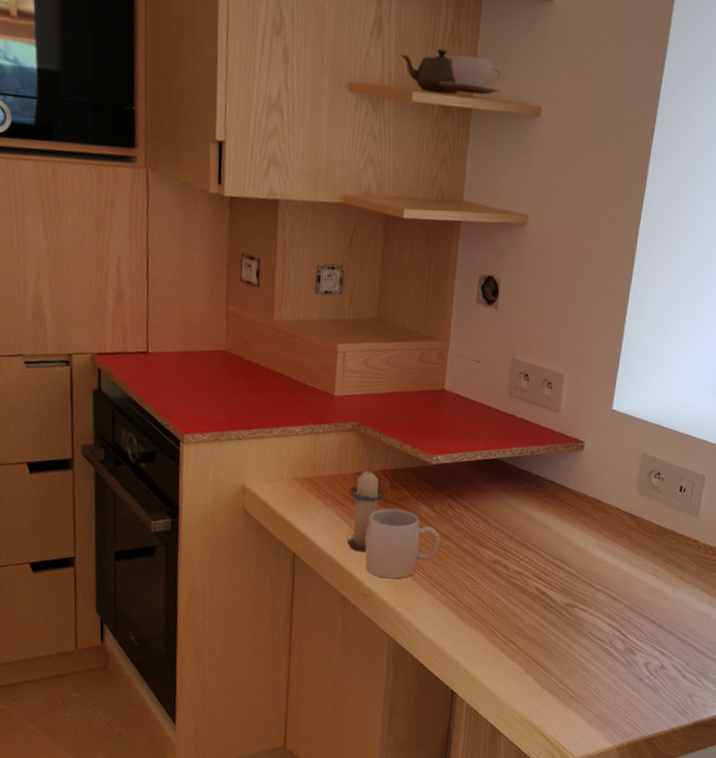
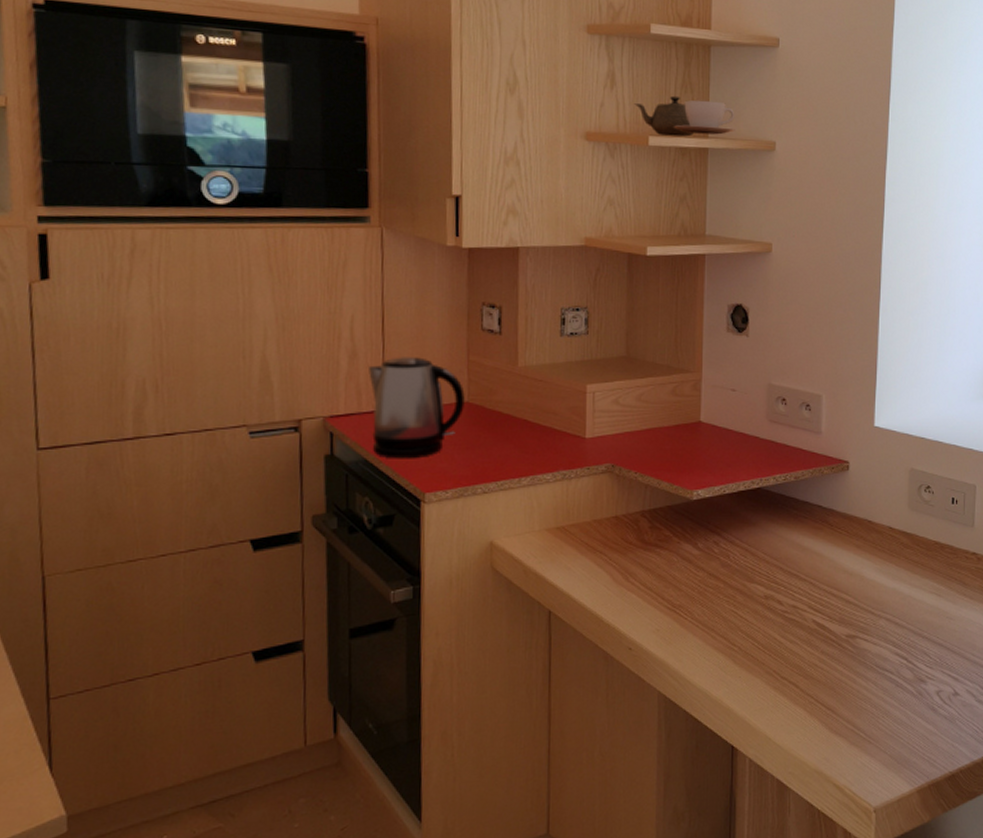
kettle: none [134,301,223,400] -> present [368,357,465,458]
candle: present [346,467,386,553] -> none [606,509,646,602]
mug: present [365,508,440,579] -> none [627,551,707,628]

